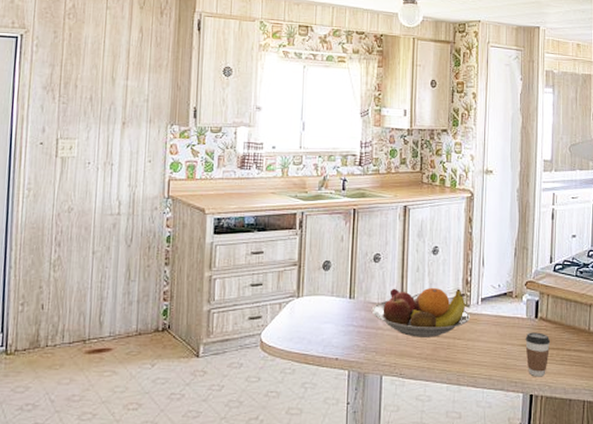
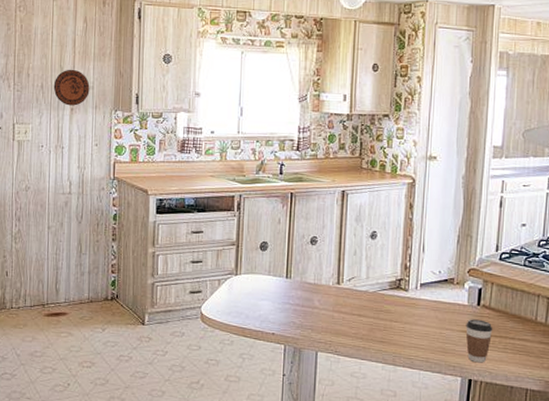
decorative plate: none [103,80,144,120] -> present [53,69,90,106]
fruit bowl: present [371,287,470,337] -> none [307,270,408,319]

